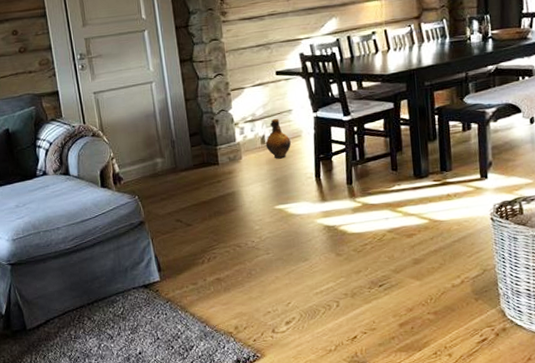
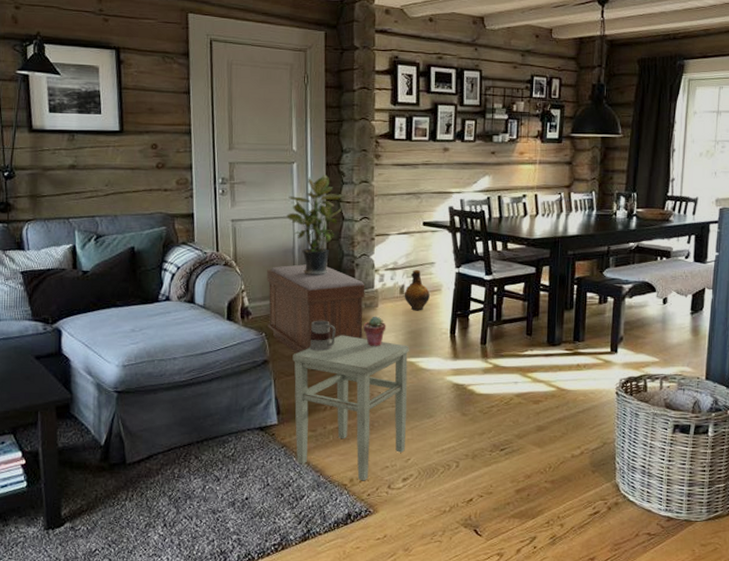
bench: none [132,125,231,212] -> present [267,264,365,354]
potted plant: none [144,38,196,136] -> present [287,175,343,275]
stool: none [166,189,285,328] -> present [292,335,409,481]
mug: none [180,177,205,208] -> present [309,320,336,352]
potted succulent: none [229,168,253,198] -> present [363,316,386,347]

